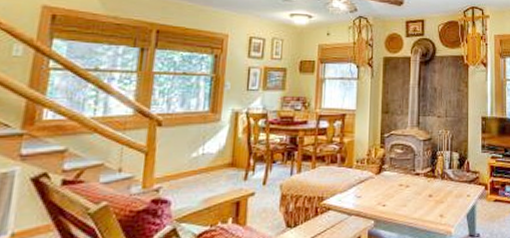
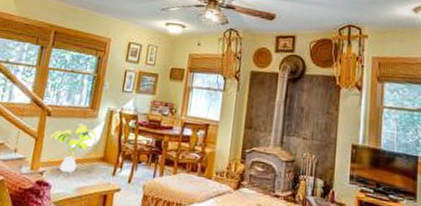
house plant: none [162,129,223,186] -> present [49,123,98,173]

